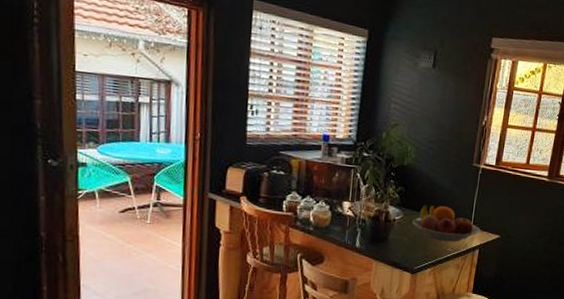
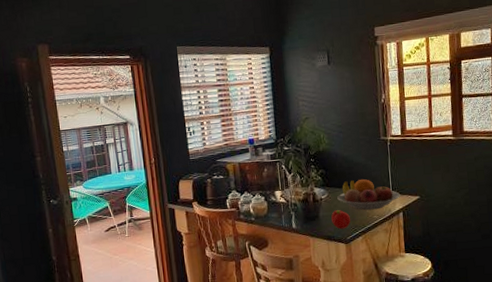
fruit: none [401,235,422,258] -> present [331,210,351,229]

